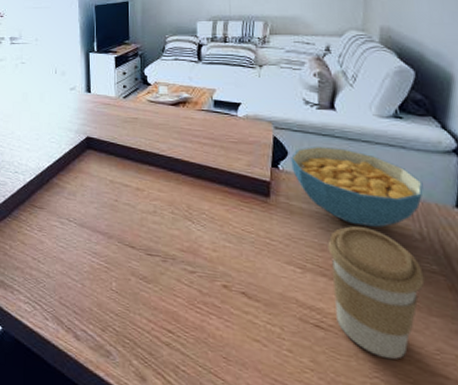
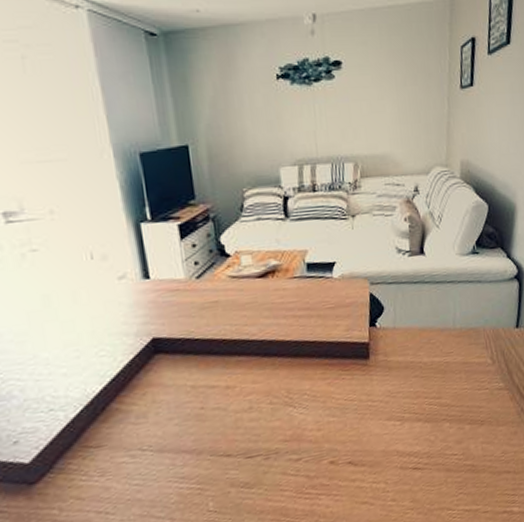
cereal bowl: present [291,146,423,228] -> none [387,292,494,365]
coffee cup: present [327,226,425,359] -> none [421,364,494,476]

